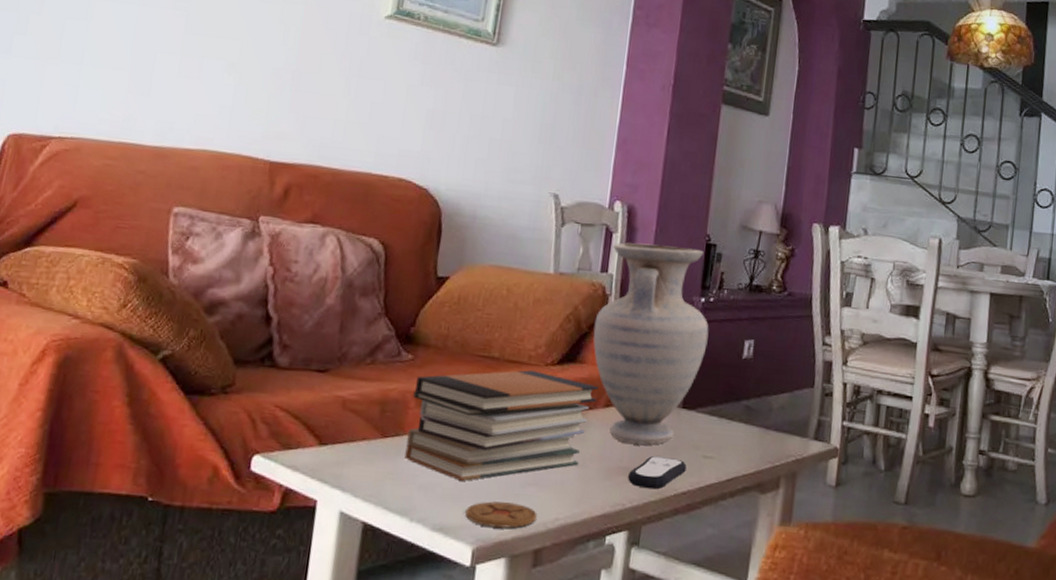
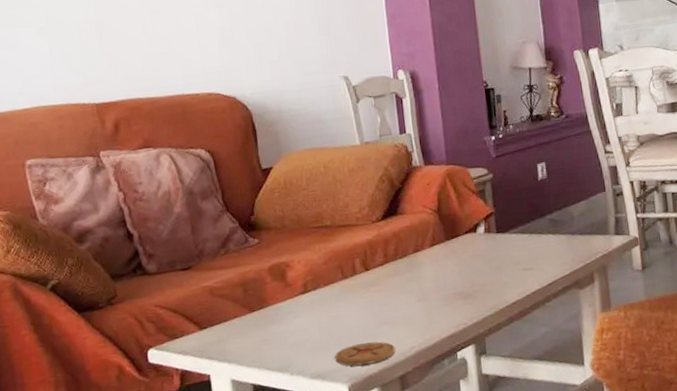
book stack: present [405,370,599,481] -> none [267,229,423,334]
vase: present [593,242,709,445] -> none [404,95,506,273]
remote control: present [628,455,687,490] -> none [464,276,512,307]

